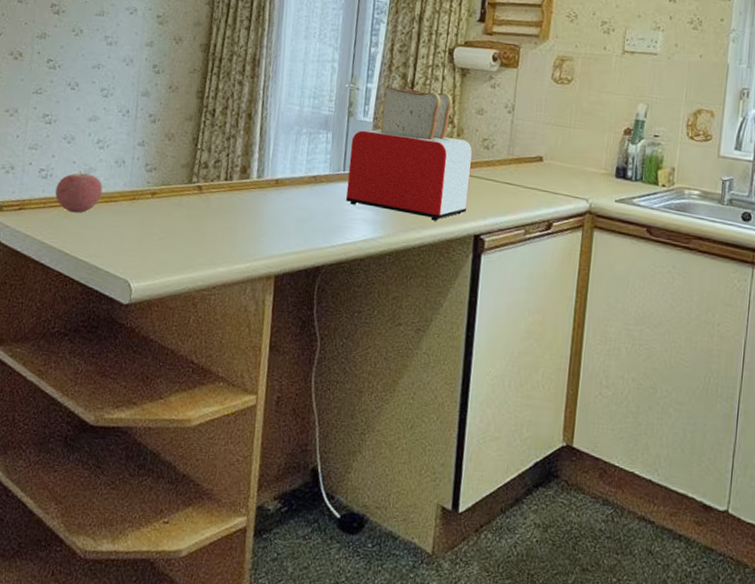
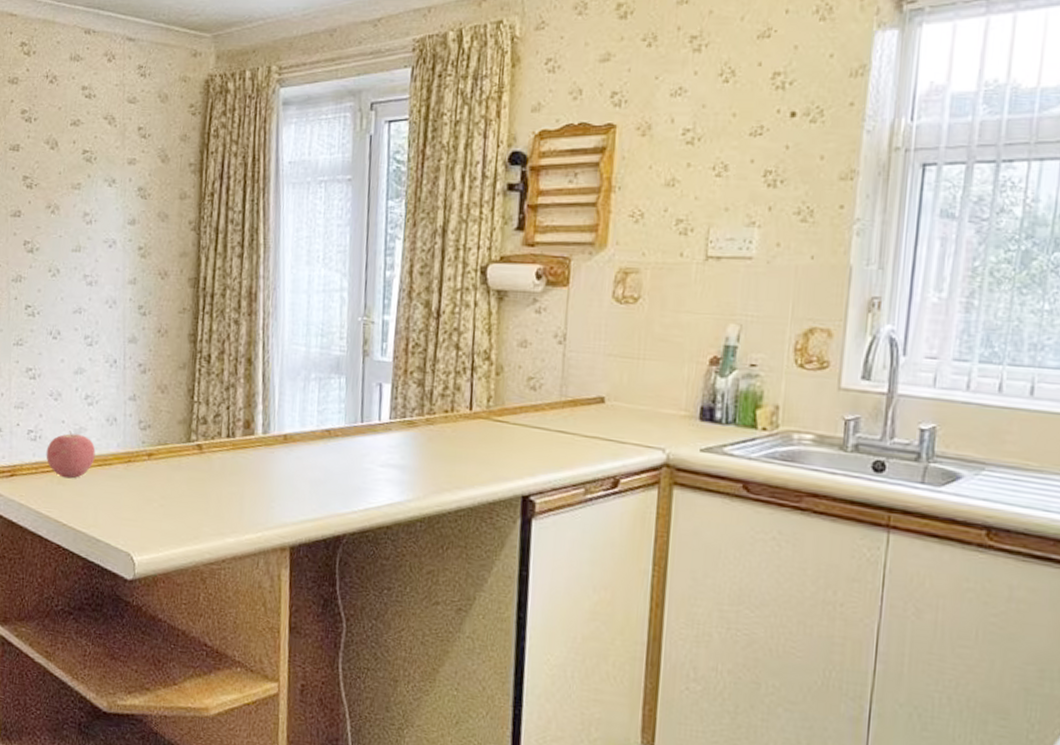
toaster: present [346,87,473,221] -> none [366,318,516,480]

